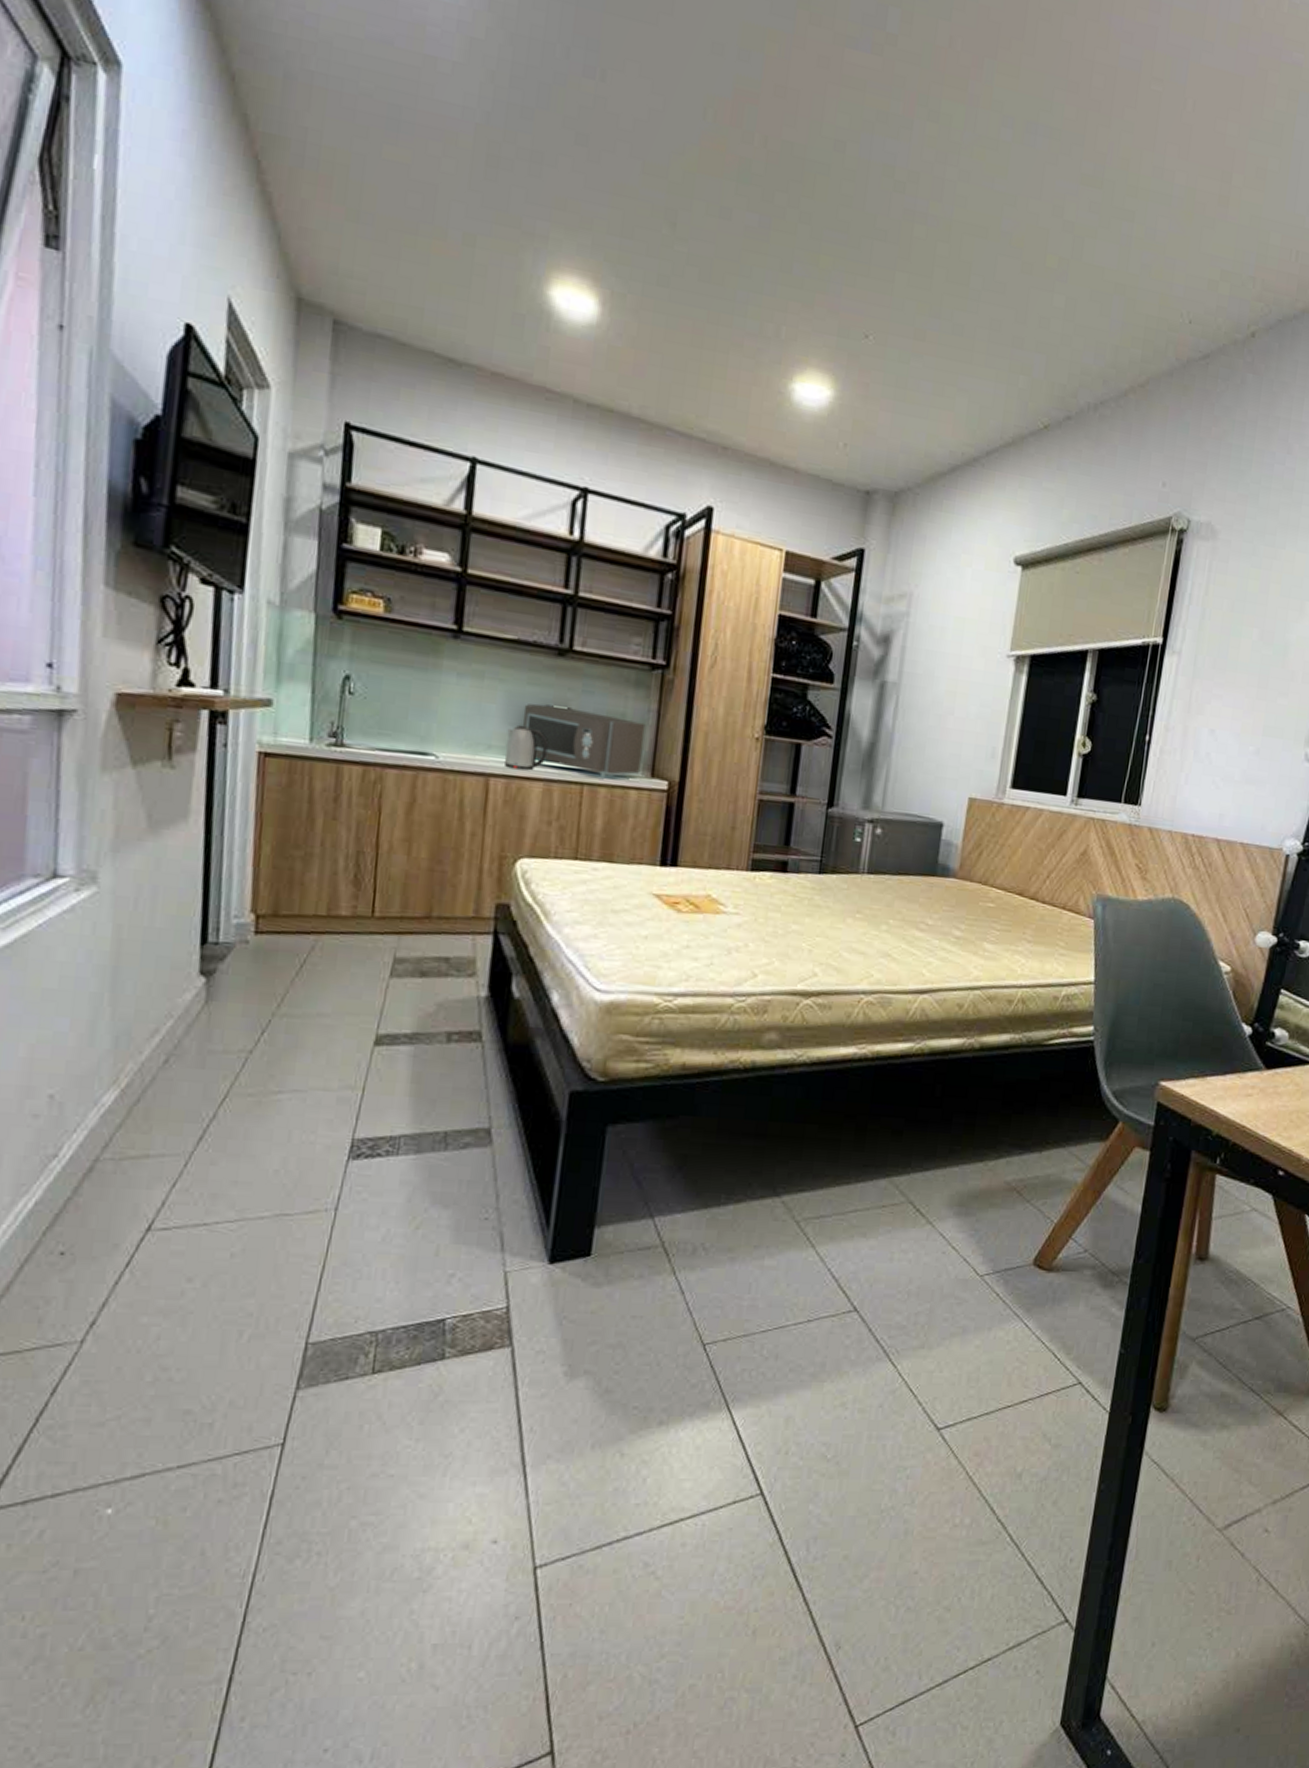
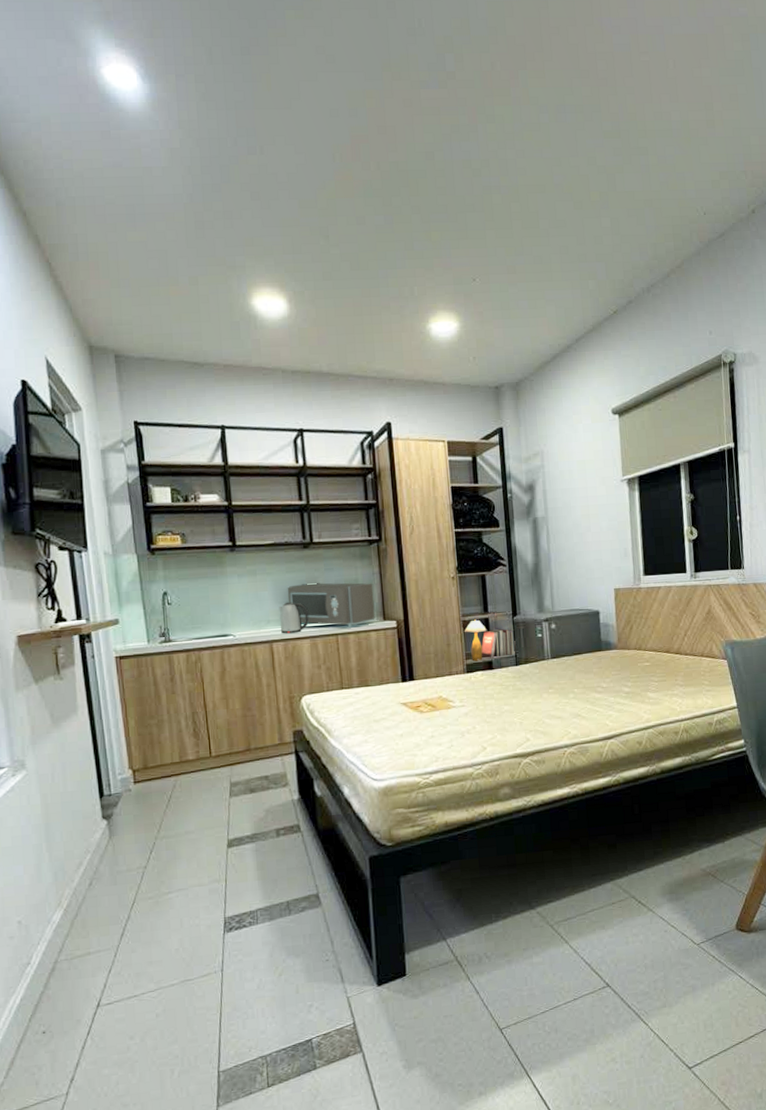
table lamp: none [757,798,791,859] -> present [463,617,488,662]
books: none [775,818,824,859] -> present [481,628,516,658]

